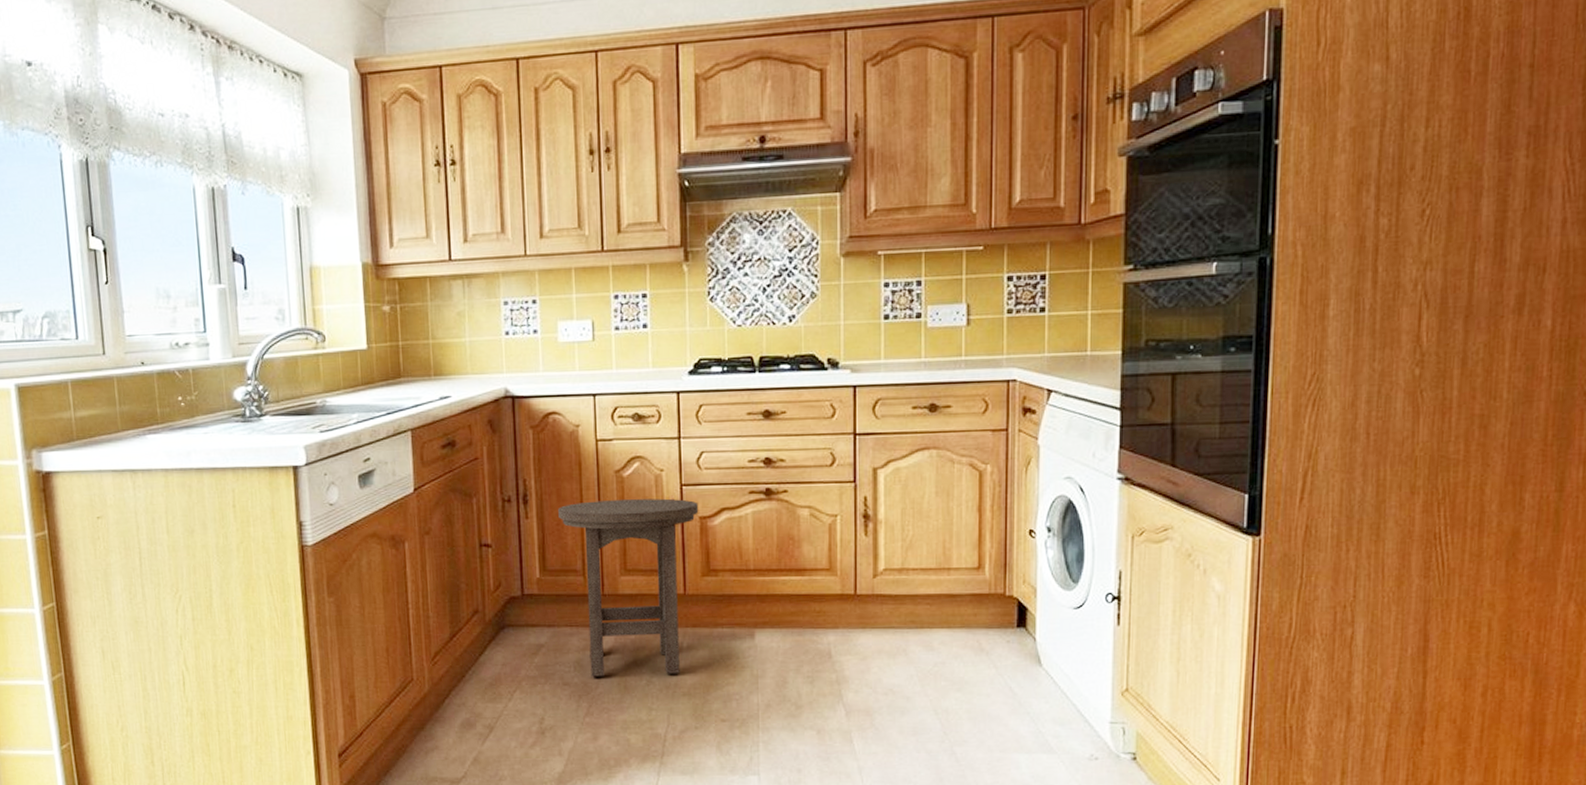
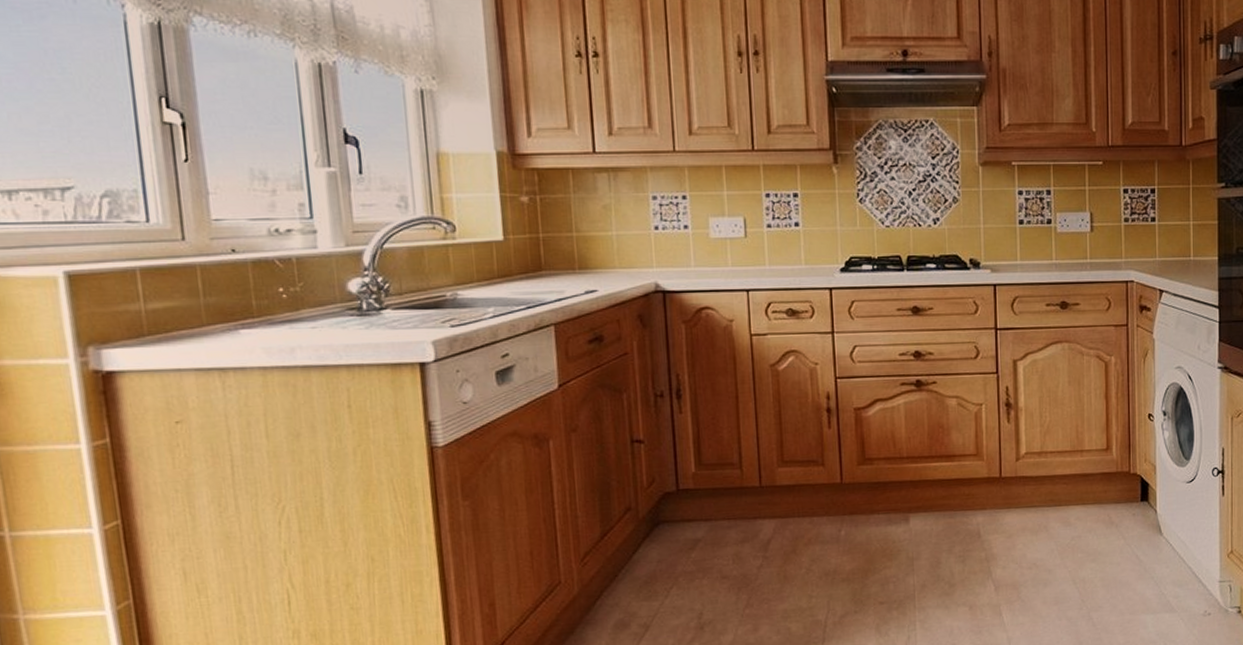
stool: present [558,498,699,677] -> none [713,391,853,569]

